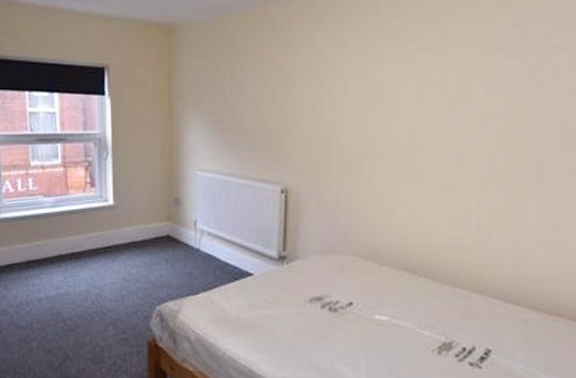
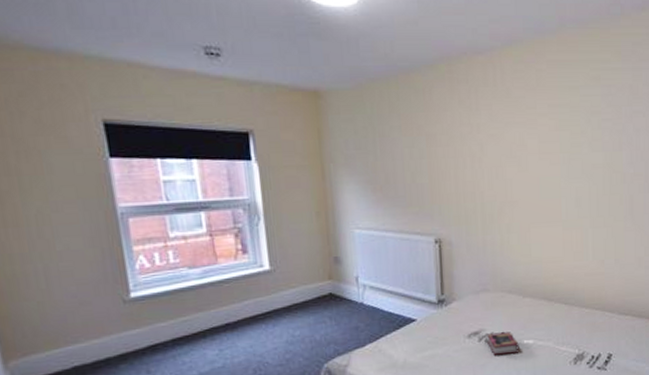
book: none [331,301,370,329] -> present [487,331,520,355]

